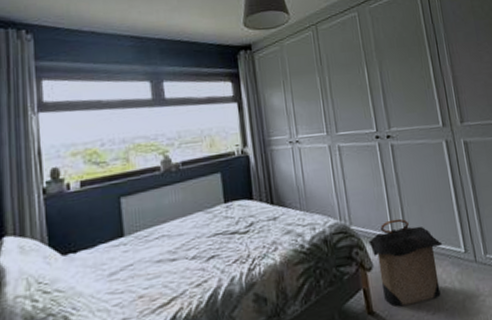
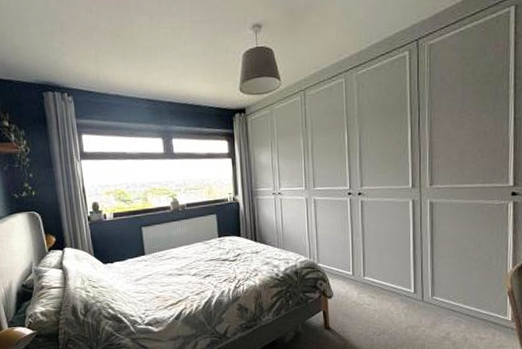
laundry hamper: present [368,218,443,307] -> none [332,261,396,327]

